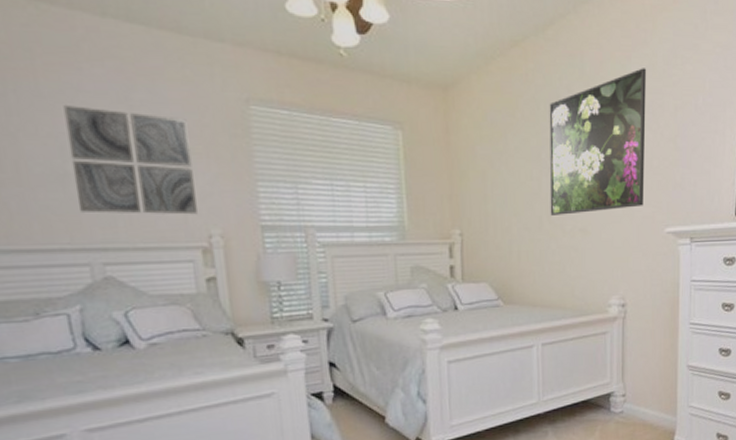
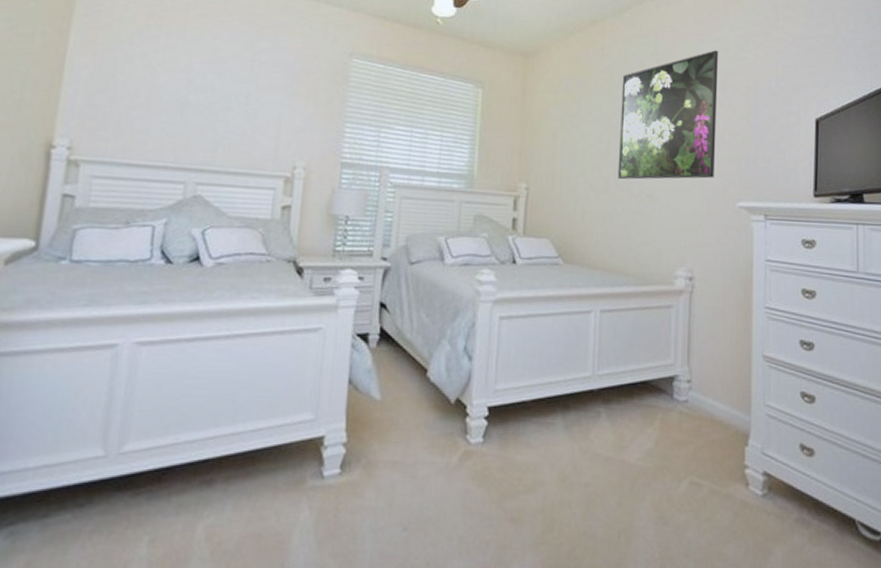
wall art: present [63,105,198,215] -> none [190,48,298,147]

